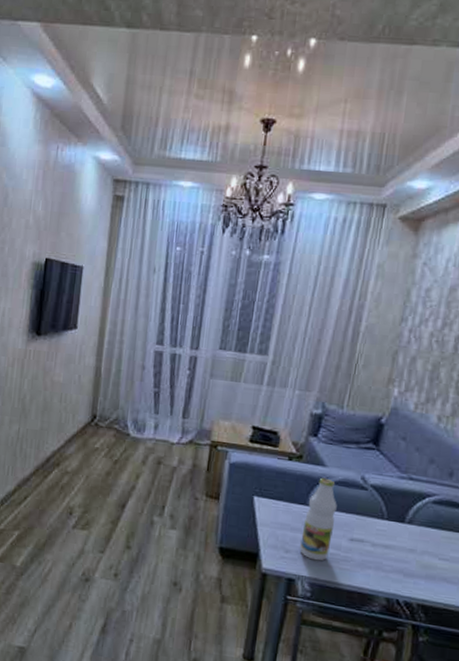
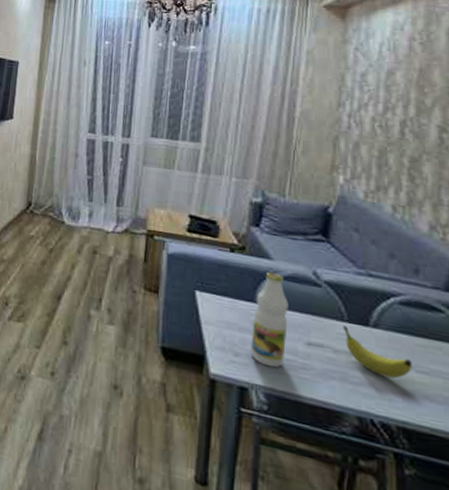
fruit: none [382,523,437,566] -> present [343,325,412,379]

